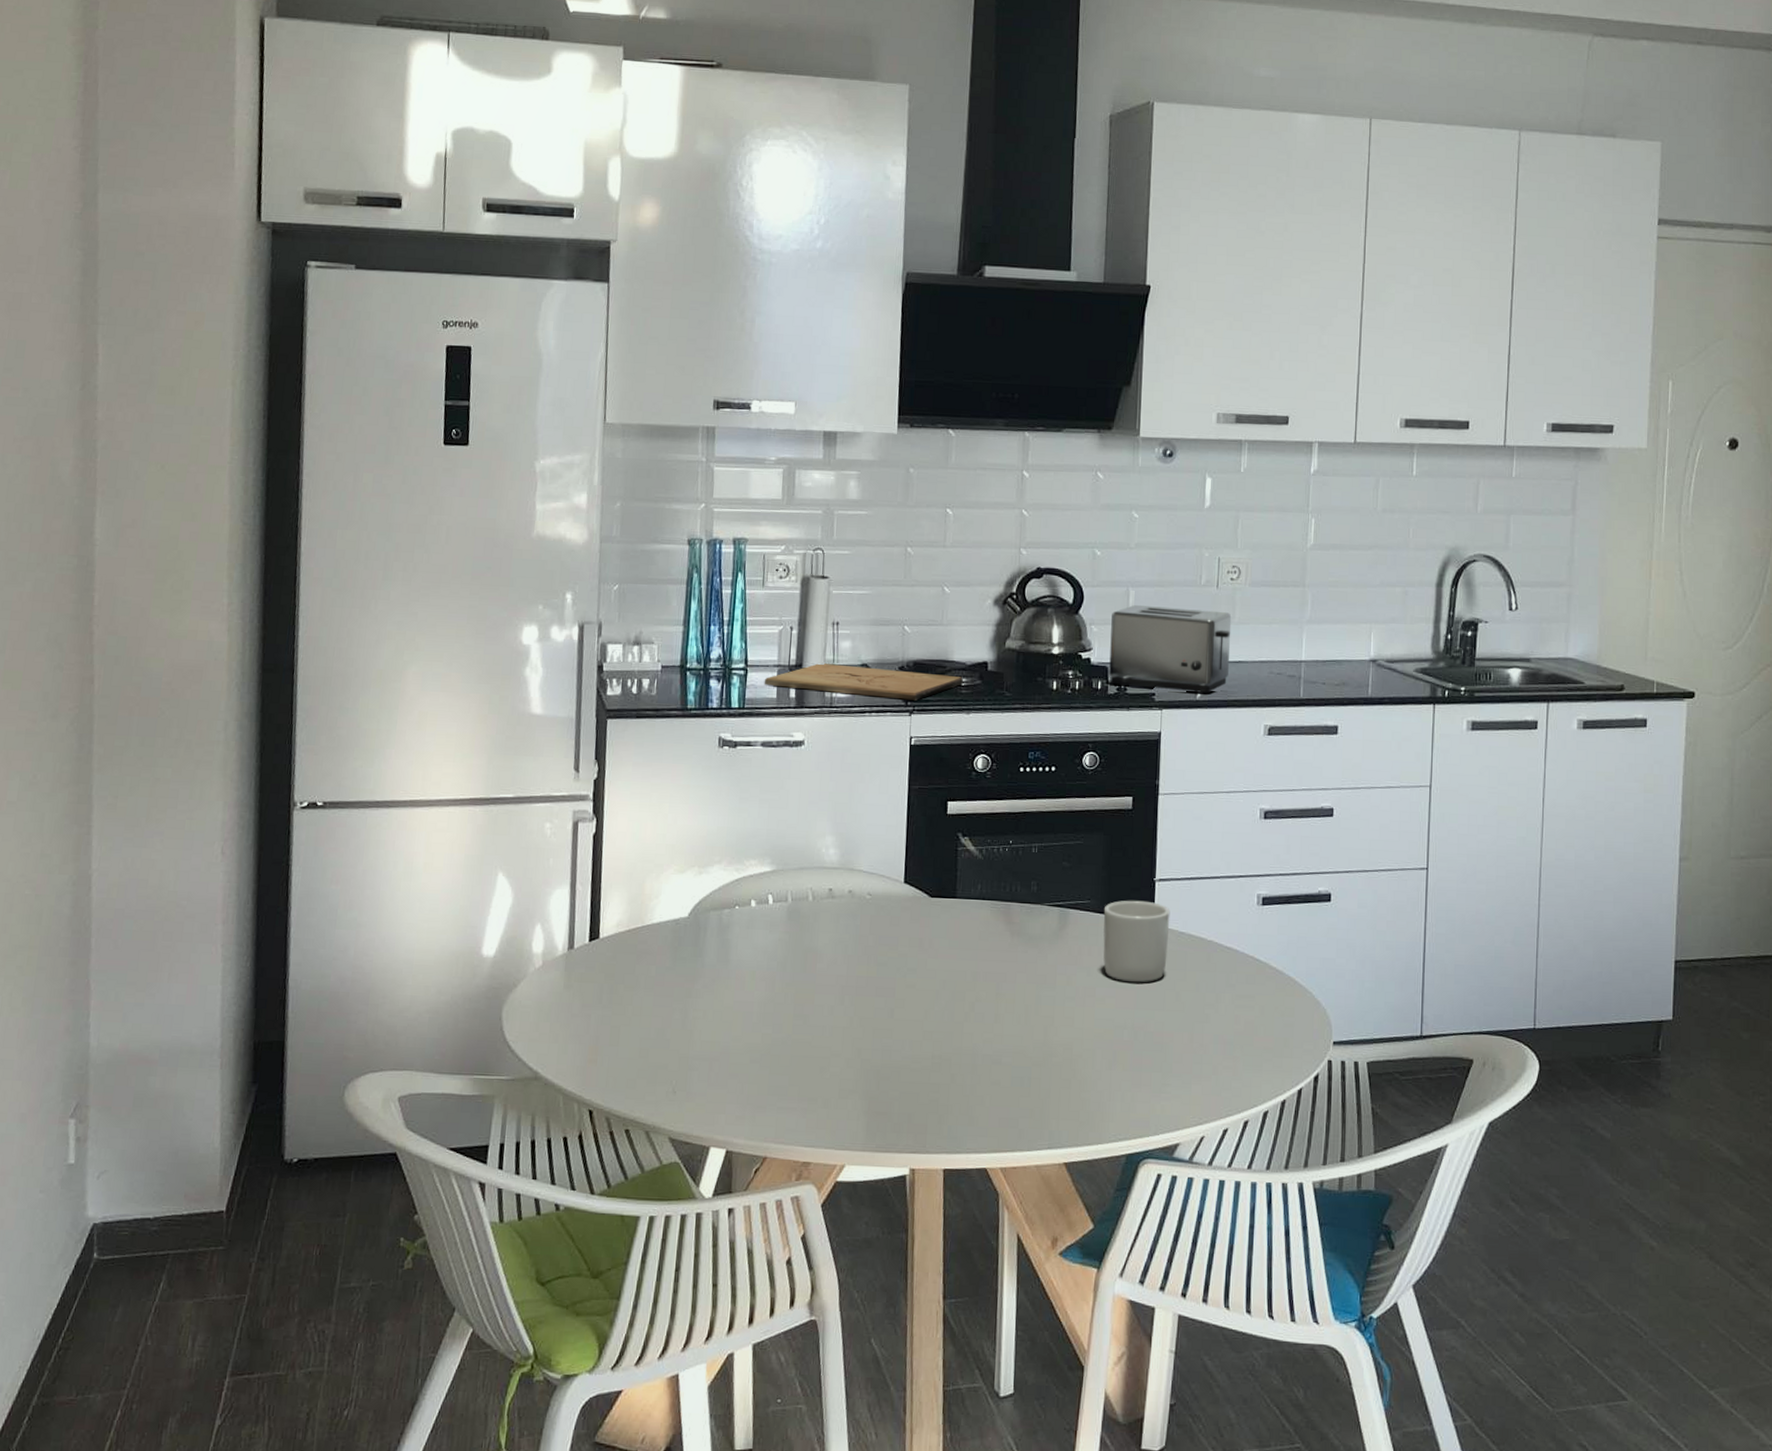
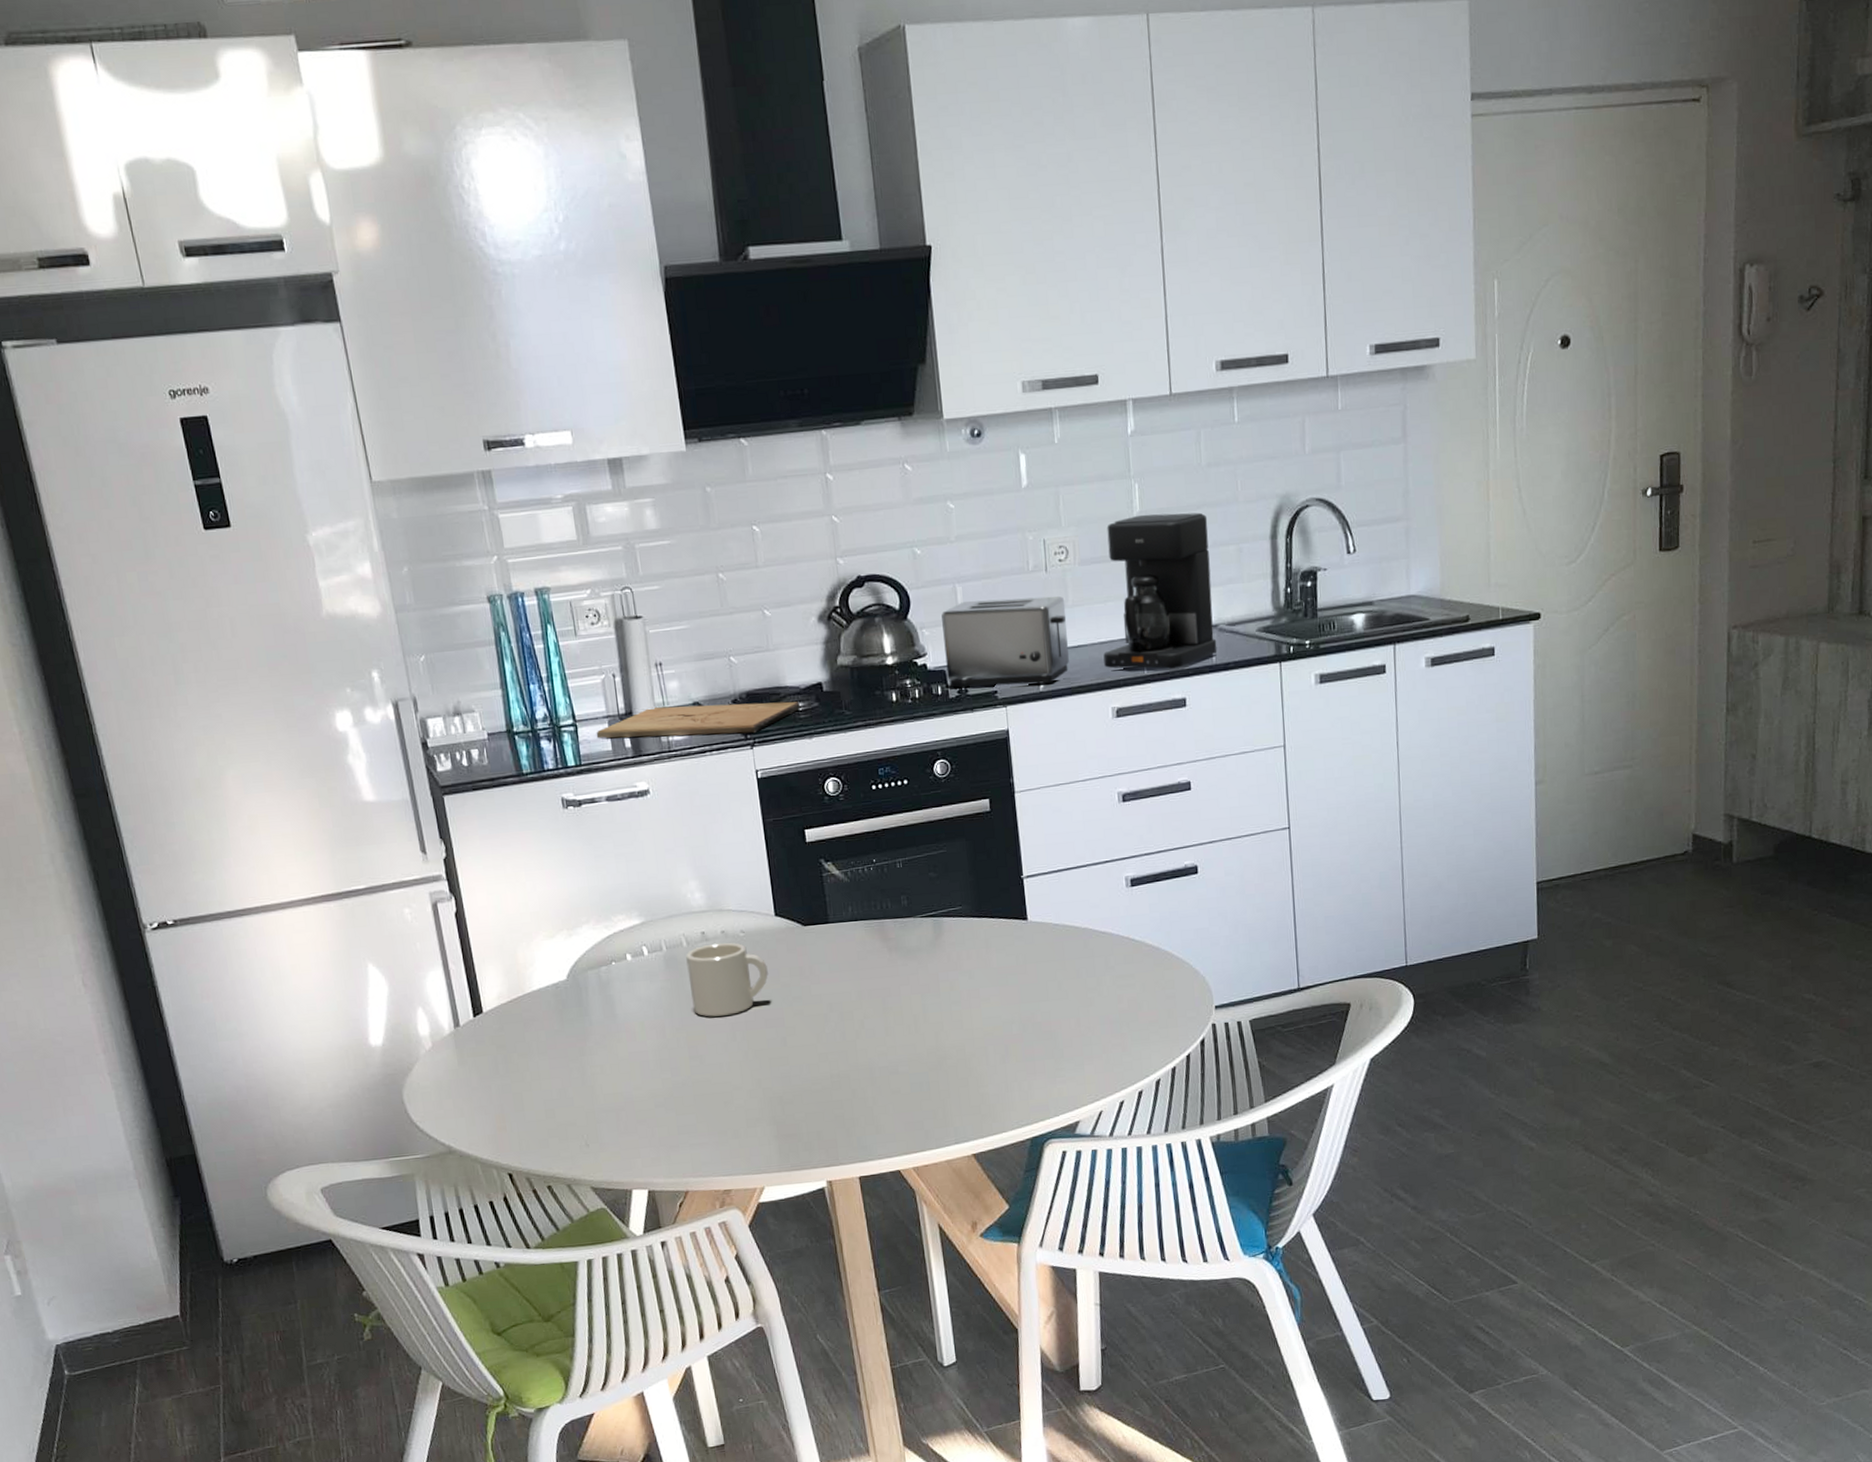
mug: none [807,902,888,978] -> present [686,942,768,1017]
mug: present [1103,900,1170,983] -> none [976,899,1045,979]
coffee maker: none [1262,547,1378,696] -> present [1103,512,1218,669]

